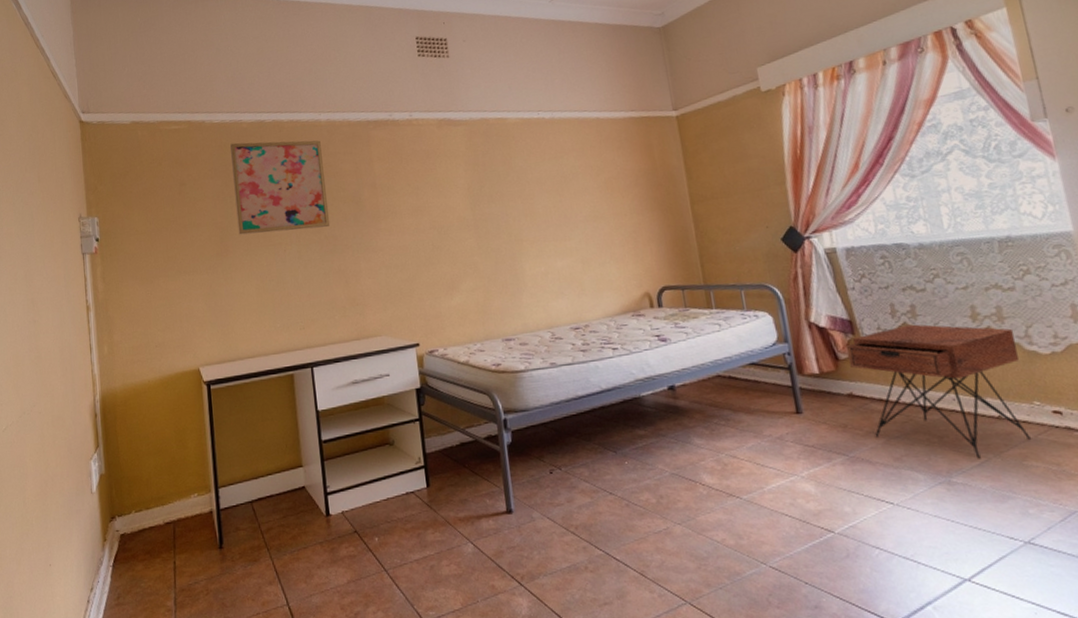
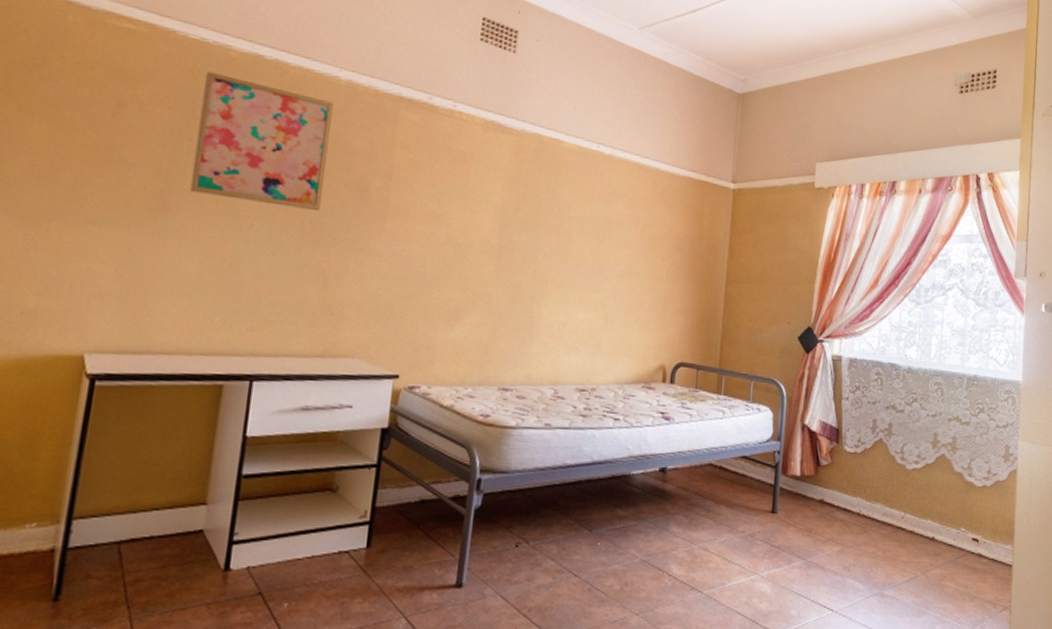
nightstand: present [847,324,1031,459] -> none [828,441,961,575]

